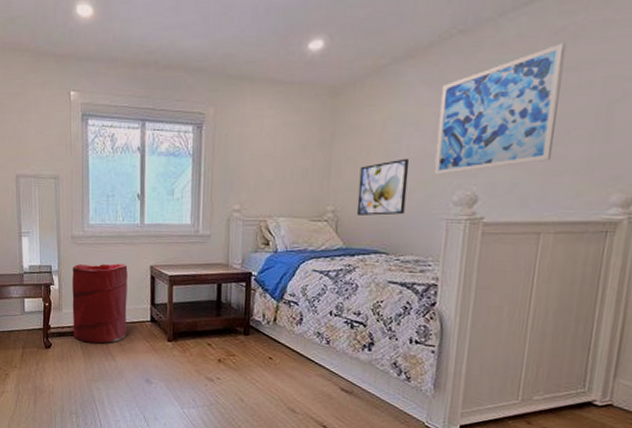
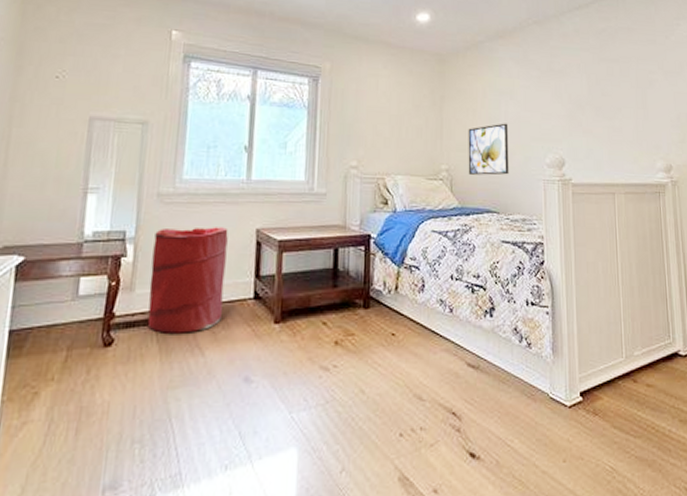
wall art: present [433,42,566,176] -> none [526,40,613,140]

